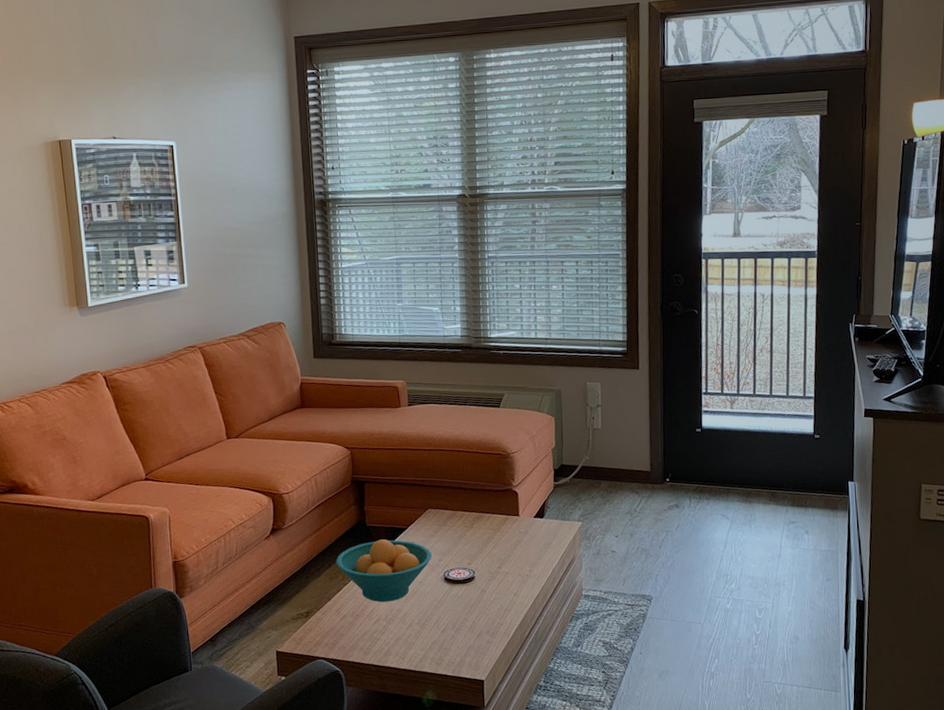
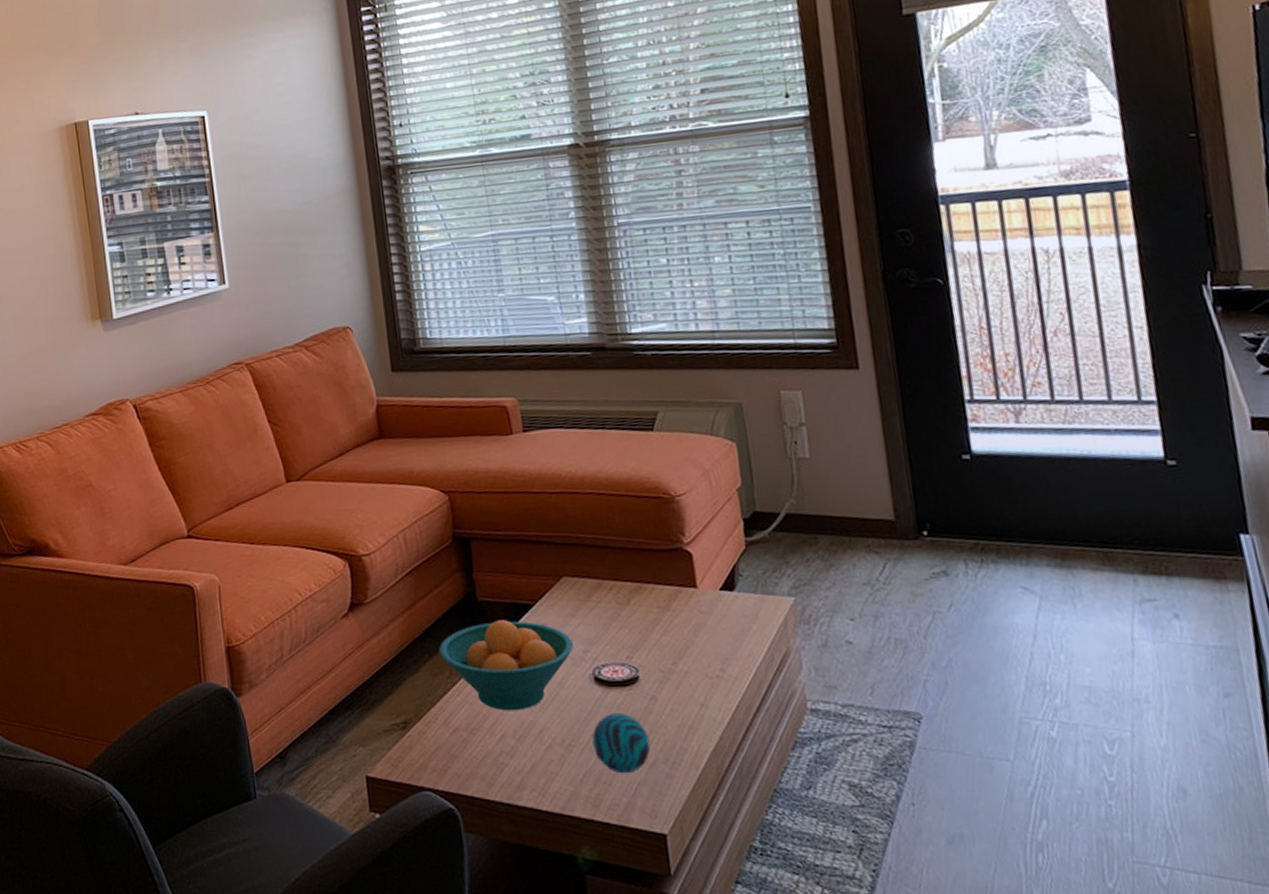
decorative ball: none [439,601,479,642] -> present [592,713,651,774]

